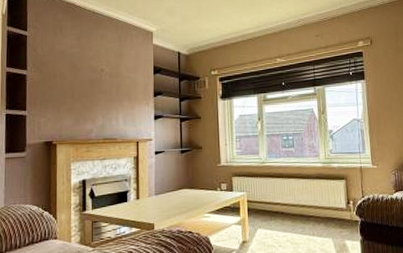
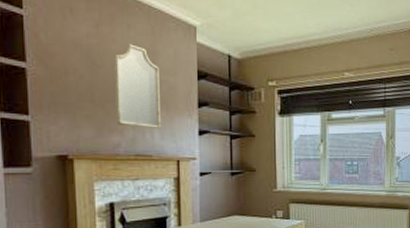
home mirror: none [90,50,124,117] -> present [114,44,161,130]

